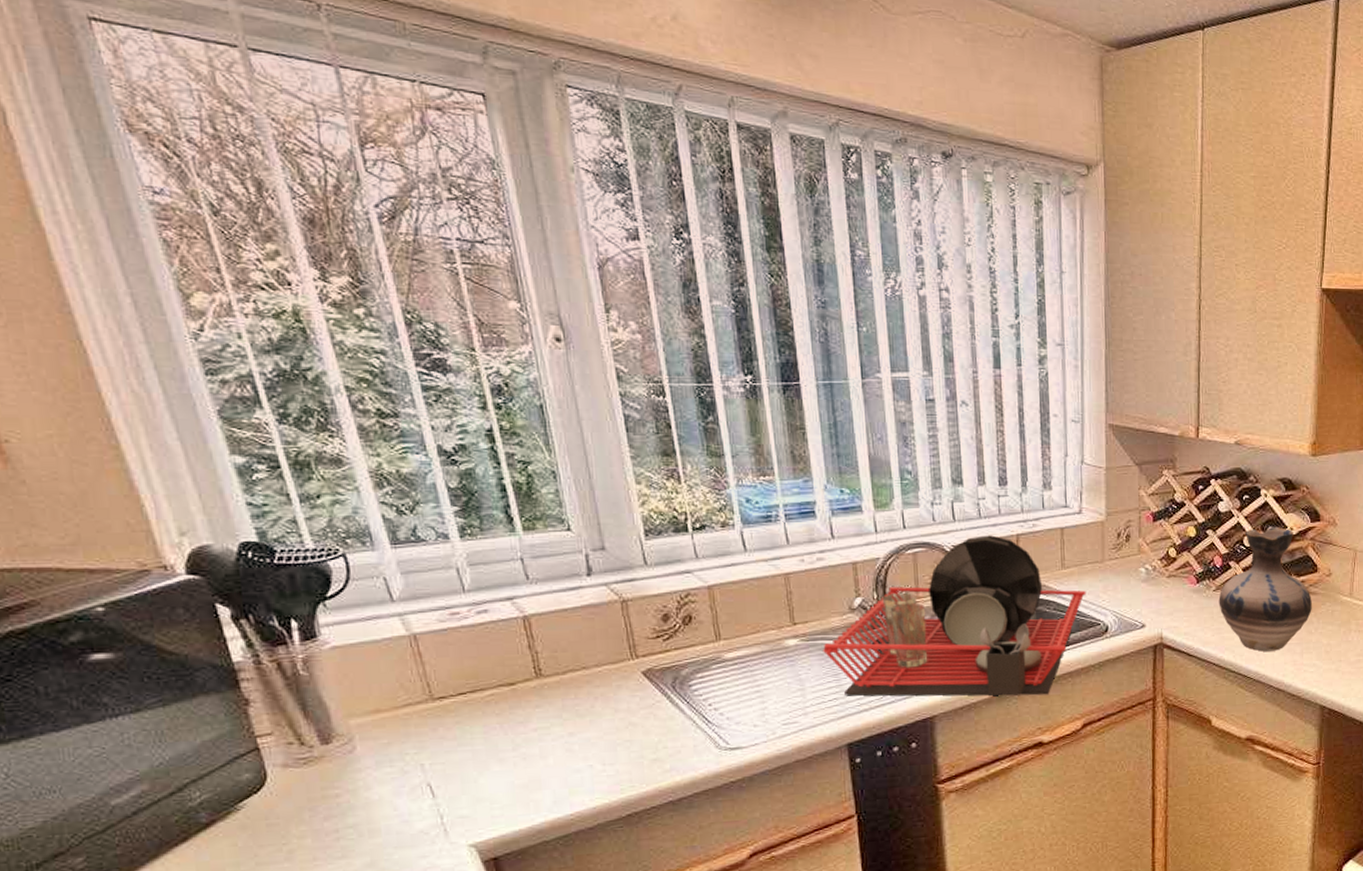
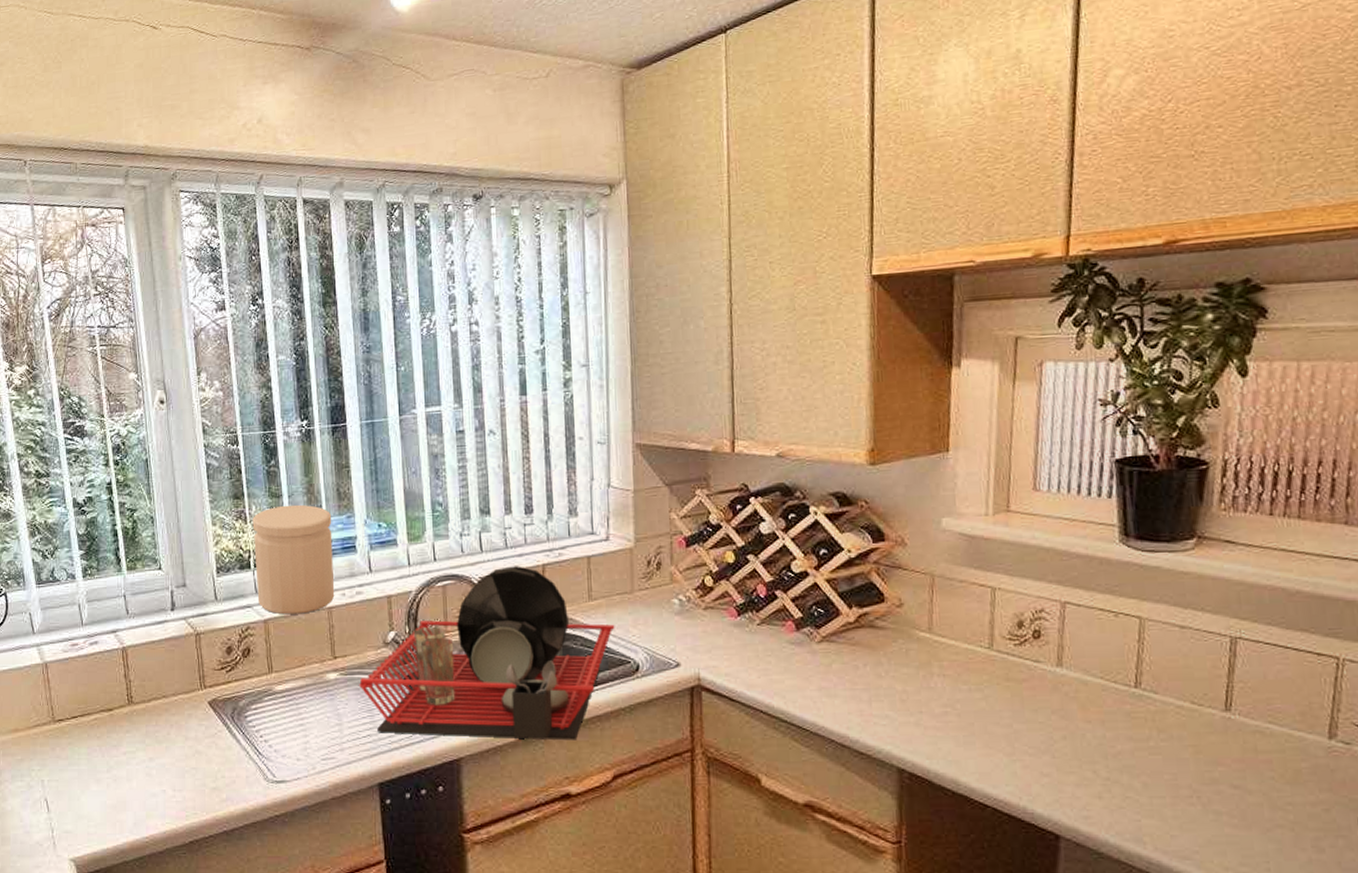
jar: none [688,465,792,581] -> present [252,504,335,615]
ceramic jug: present [1218,526,1312,652] -> none [764,548,880,698]

